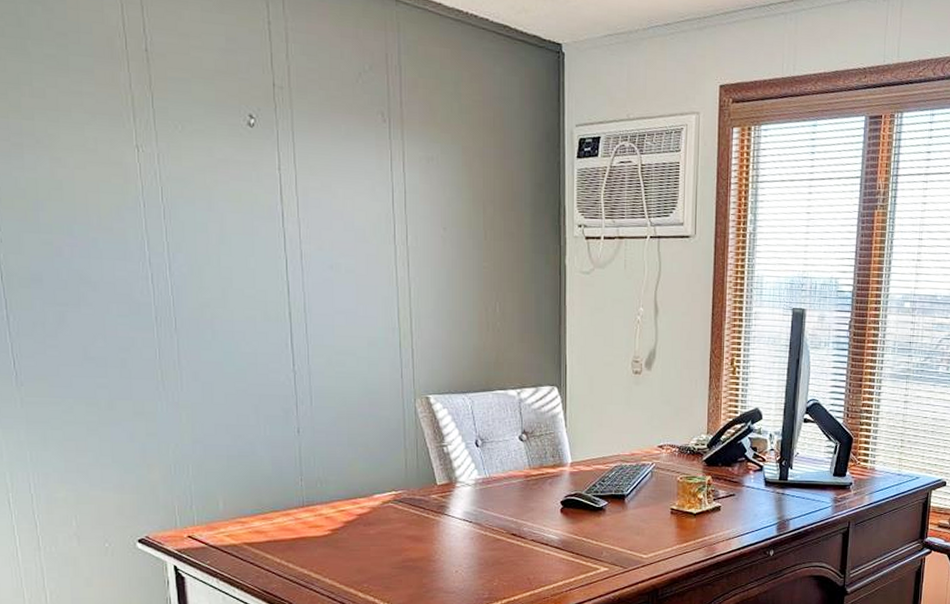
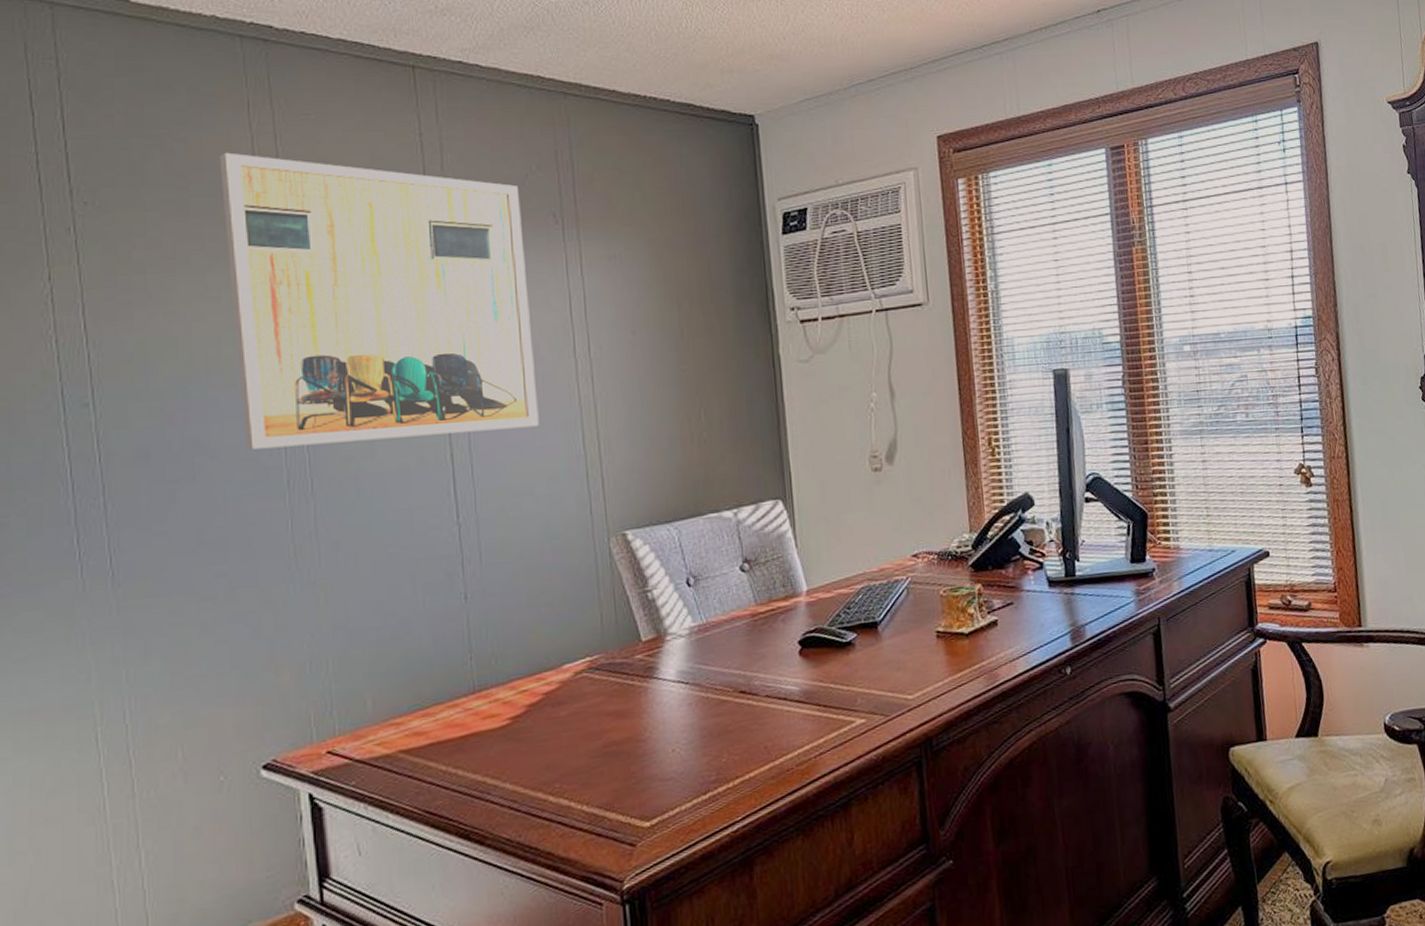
wall art: none [93,17,363,299] -> present [219,152,539,450]

